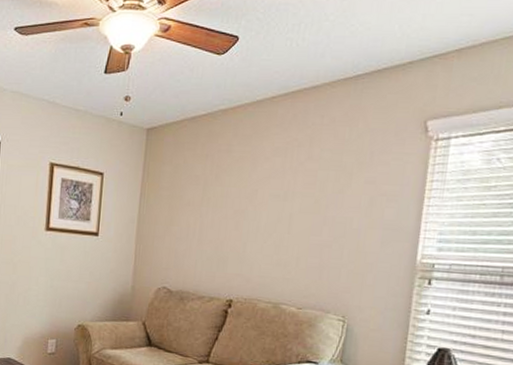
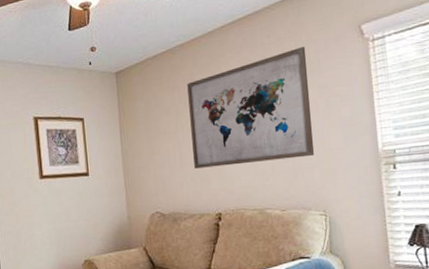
wall art: none [213,134,361,256] -> present [187,47,315,169]

